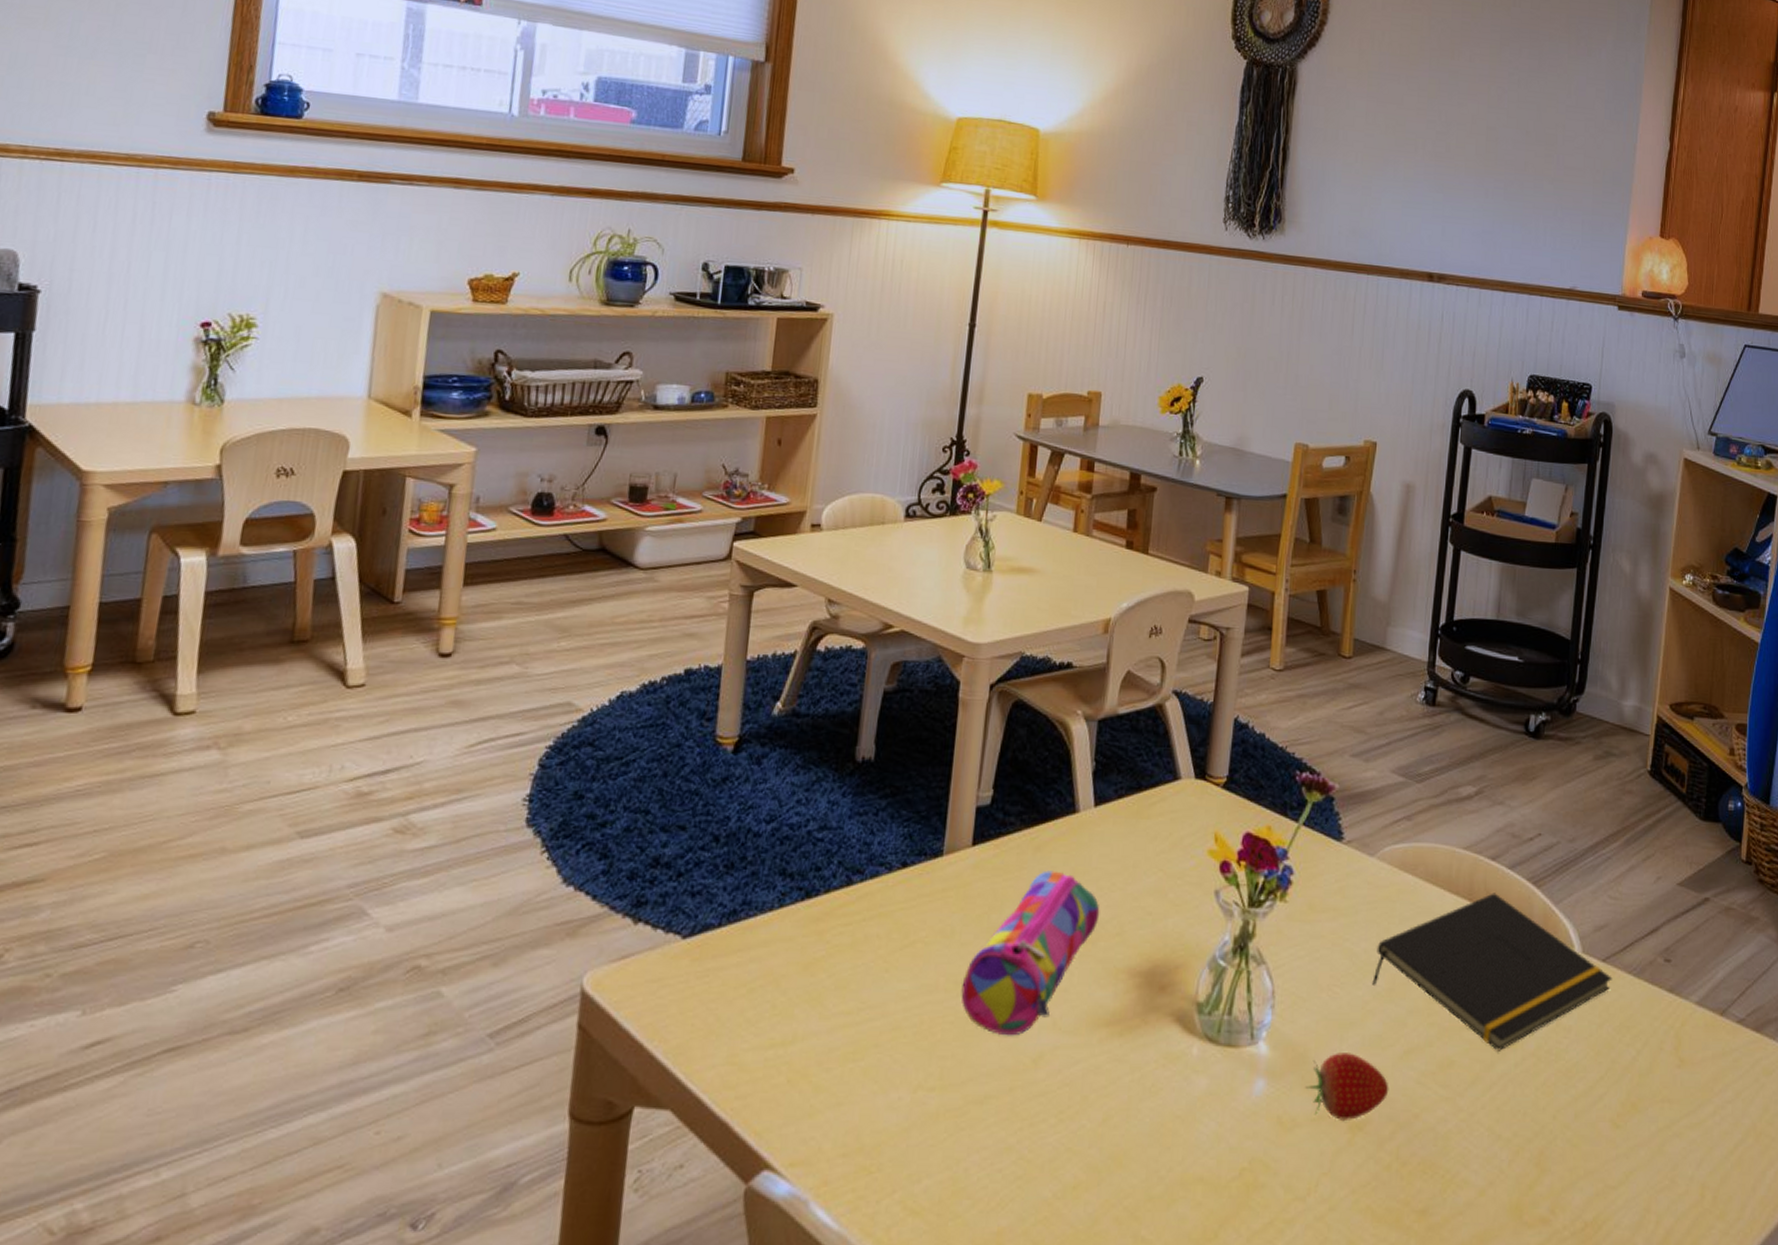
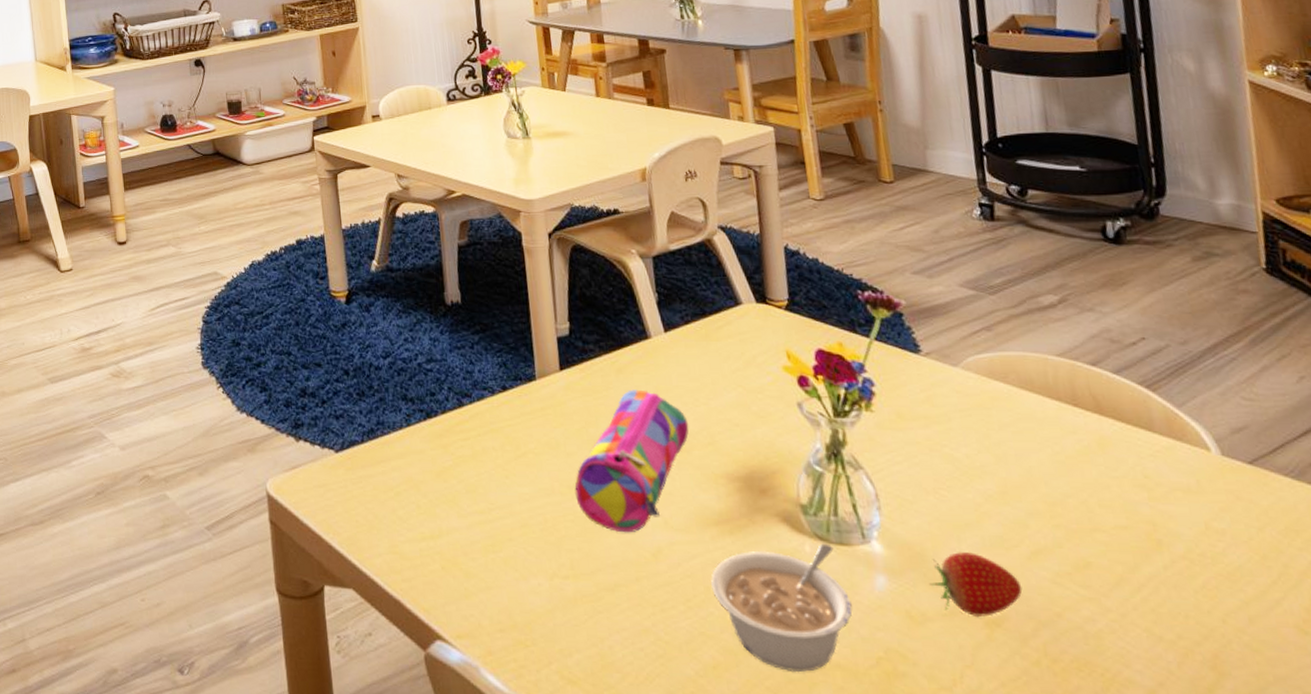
legume: none [1089,1045,1227,1189] -> present [711,543,853,673]
notepad: present [1372,893,1613,1051] -> none [979,397,1266,553]

